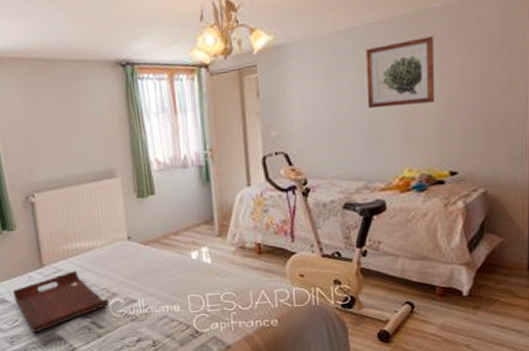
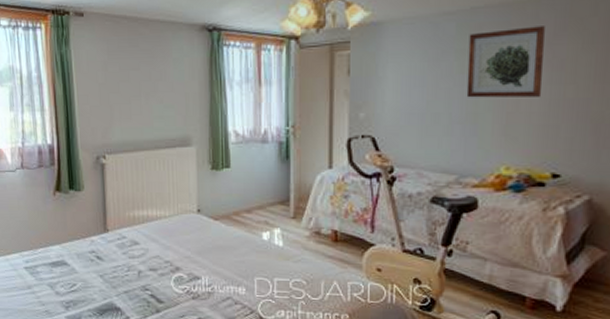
serving tray: present [13,271,110,333] -> none [74,239,172,300]

